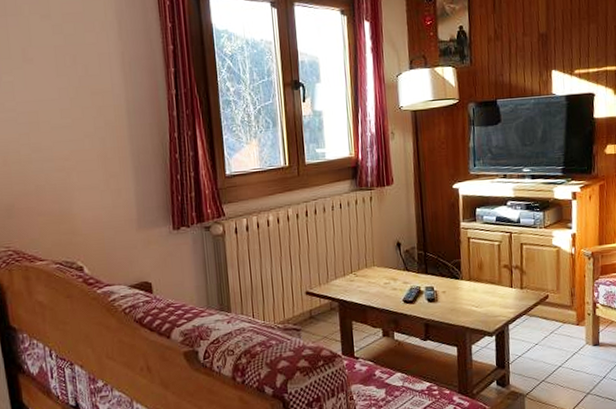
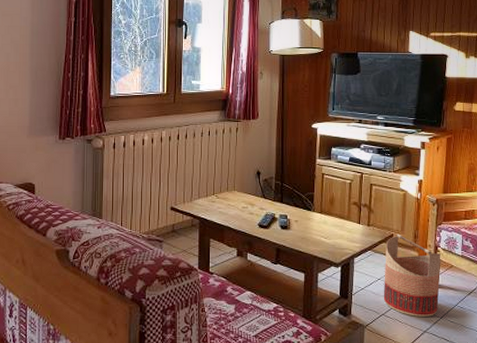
basket: none [541,293,601,379] -> present [383,233,441,317]

